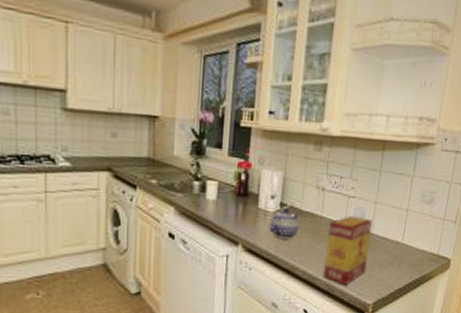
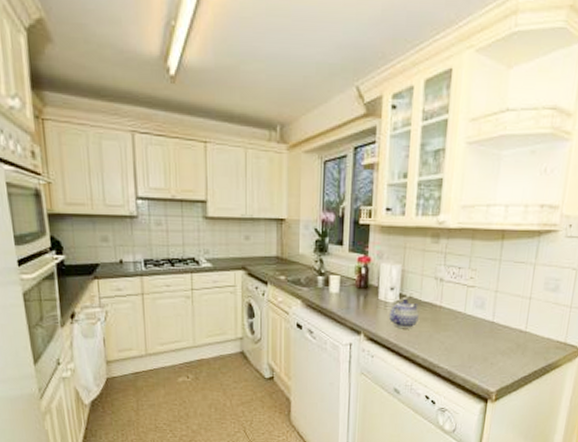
tea box: present [322,216,372,284] -> none [443,305,493,372]

